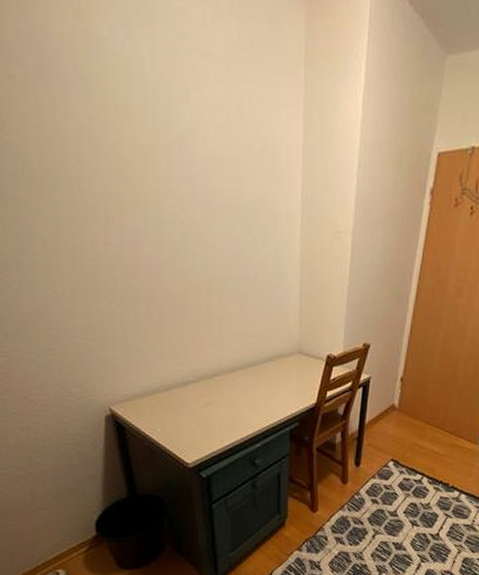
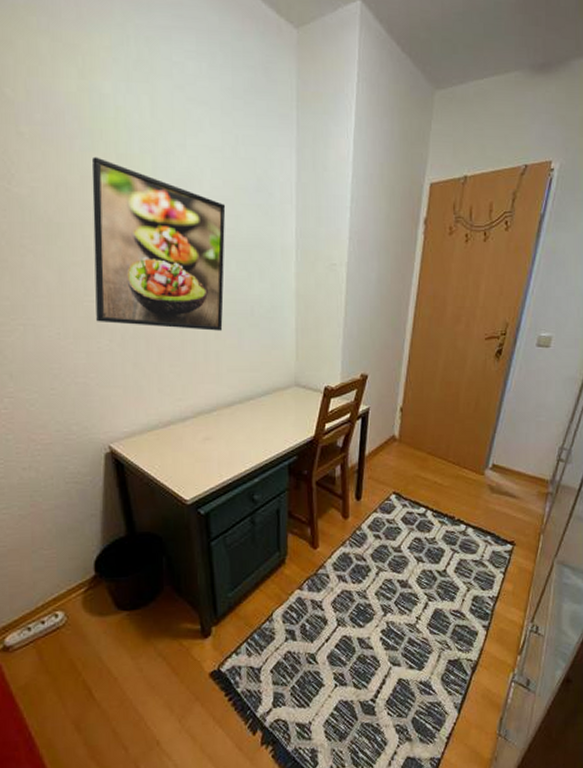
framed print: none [89,106,230,295] -> present [92,157,226,331]

